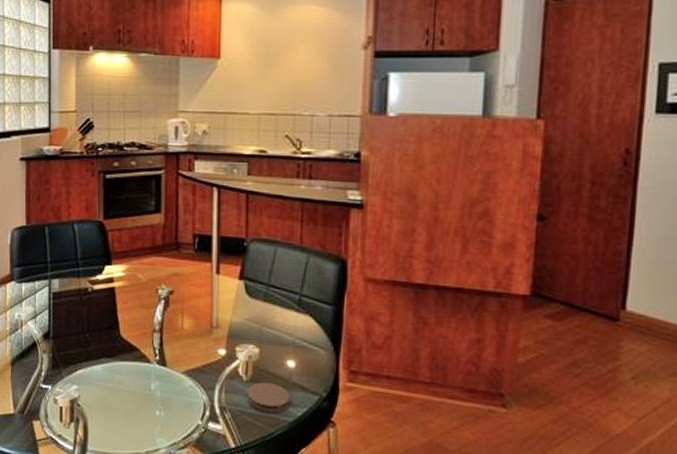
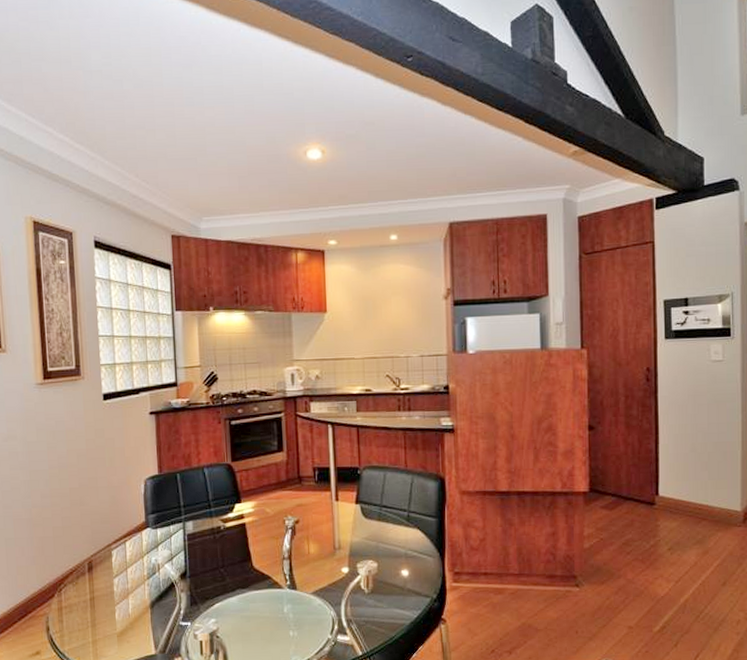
coaster: present [247,382,290,412] -> none [369,592,407,618]

